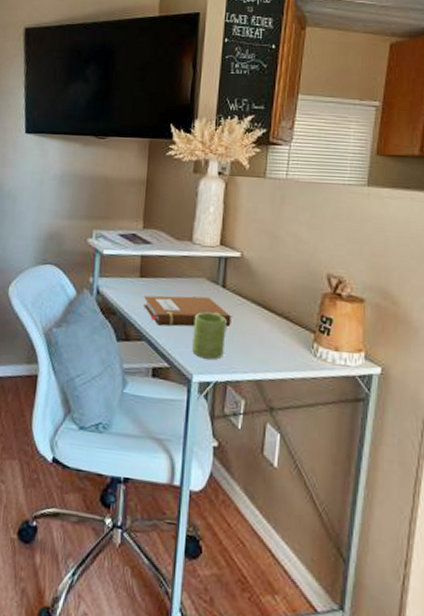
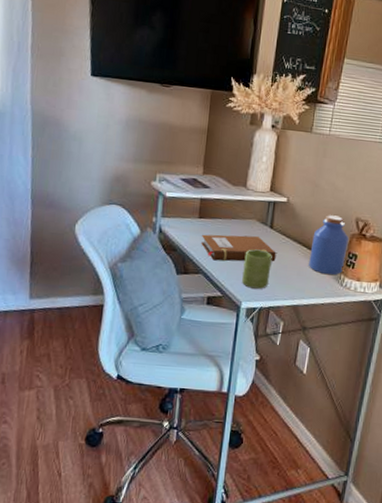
jar: none [272,271,319,344] -> present [309,215,349,275]

